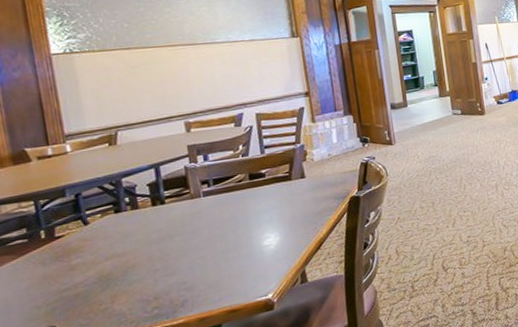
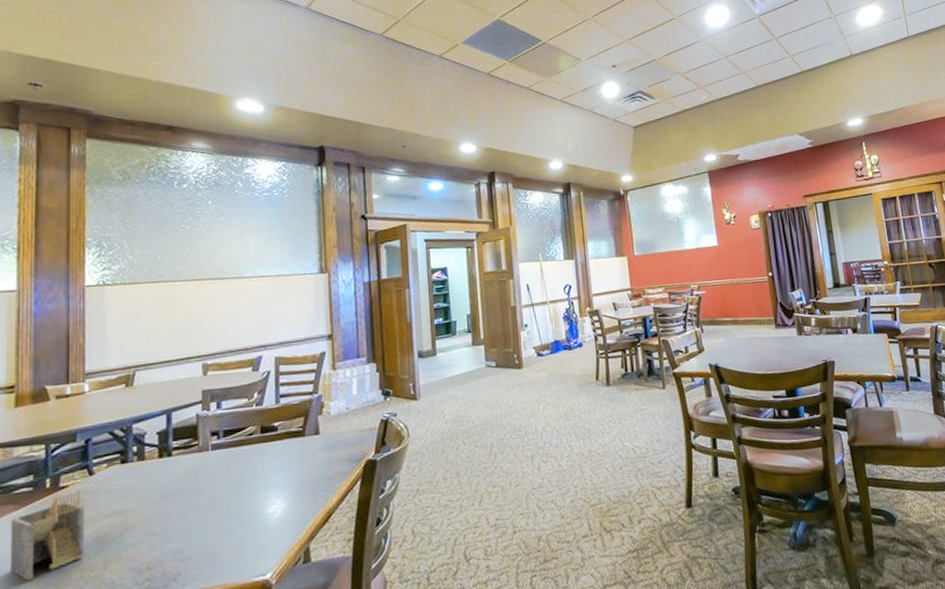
napkin holder: none [10,238,91,319] -> present [11,489,85,581]

